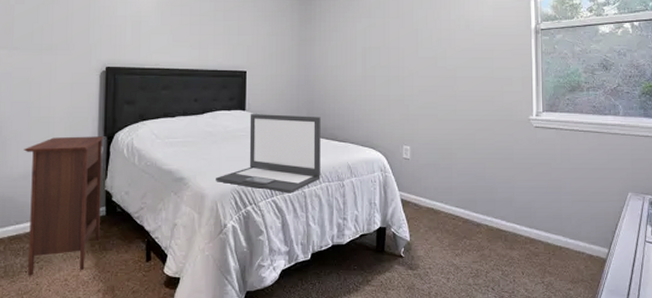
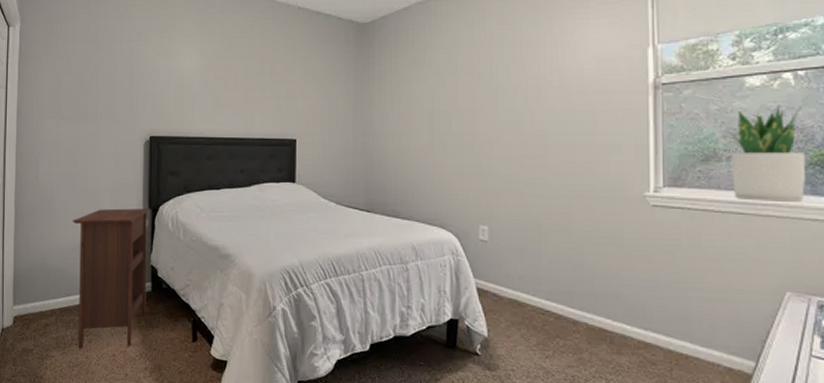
laptop: present [216,114,321,194] -> none [264,187,381,276]
planter: none [588,47,640,124] -> present [728,104,805,203]

